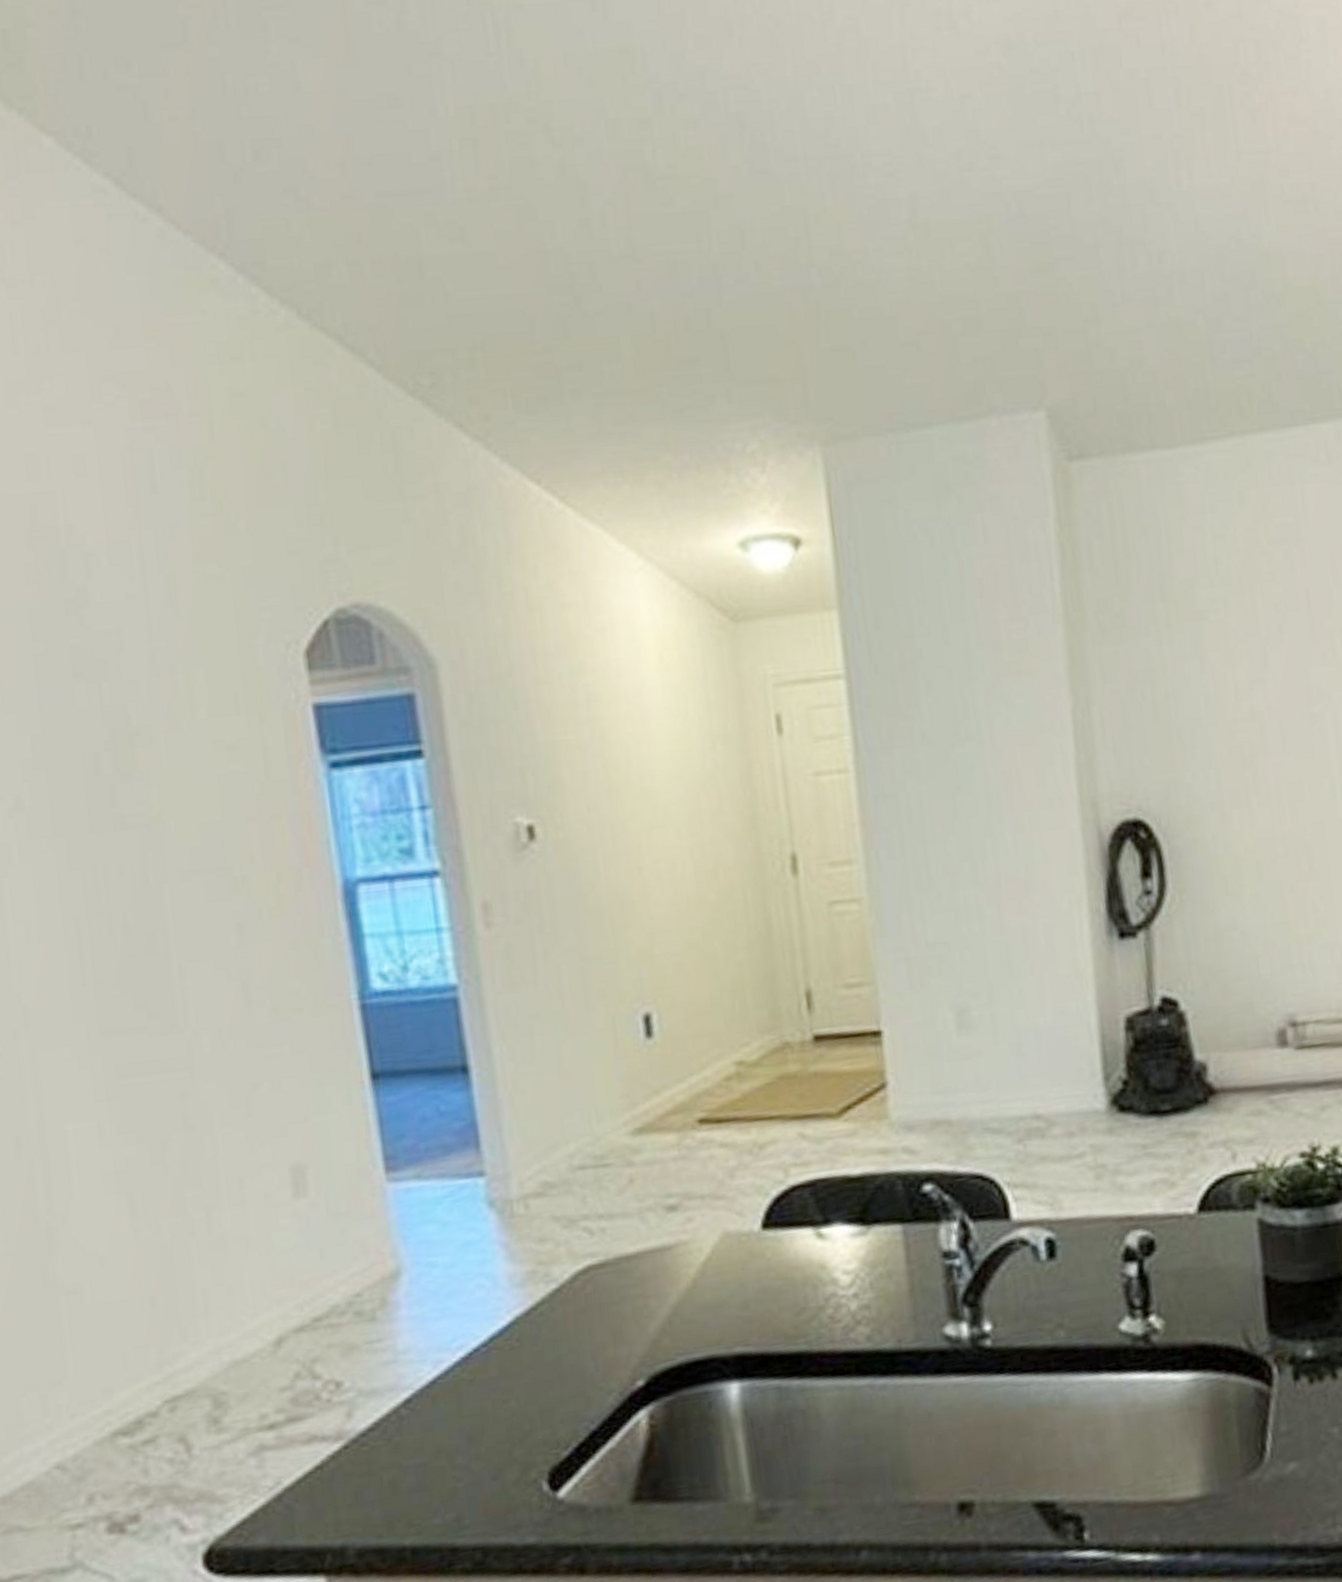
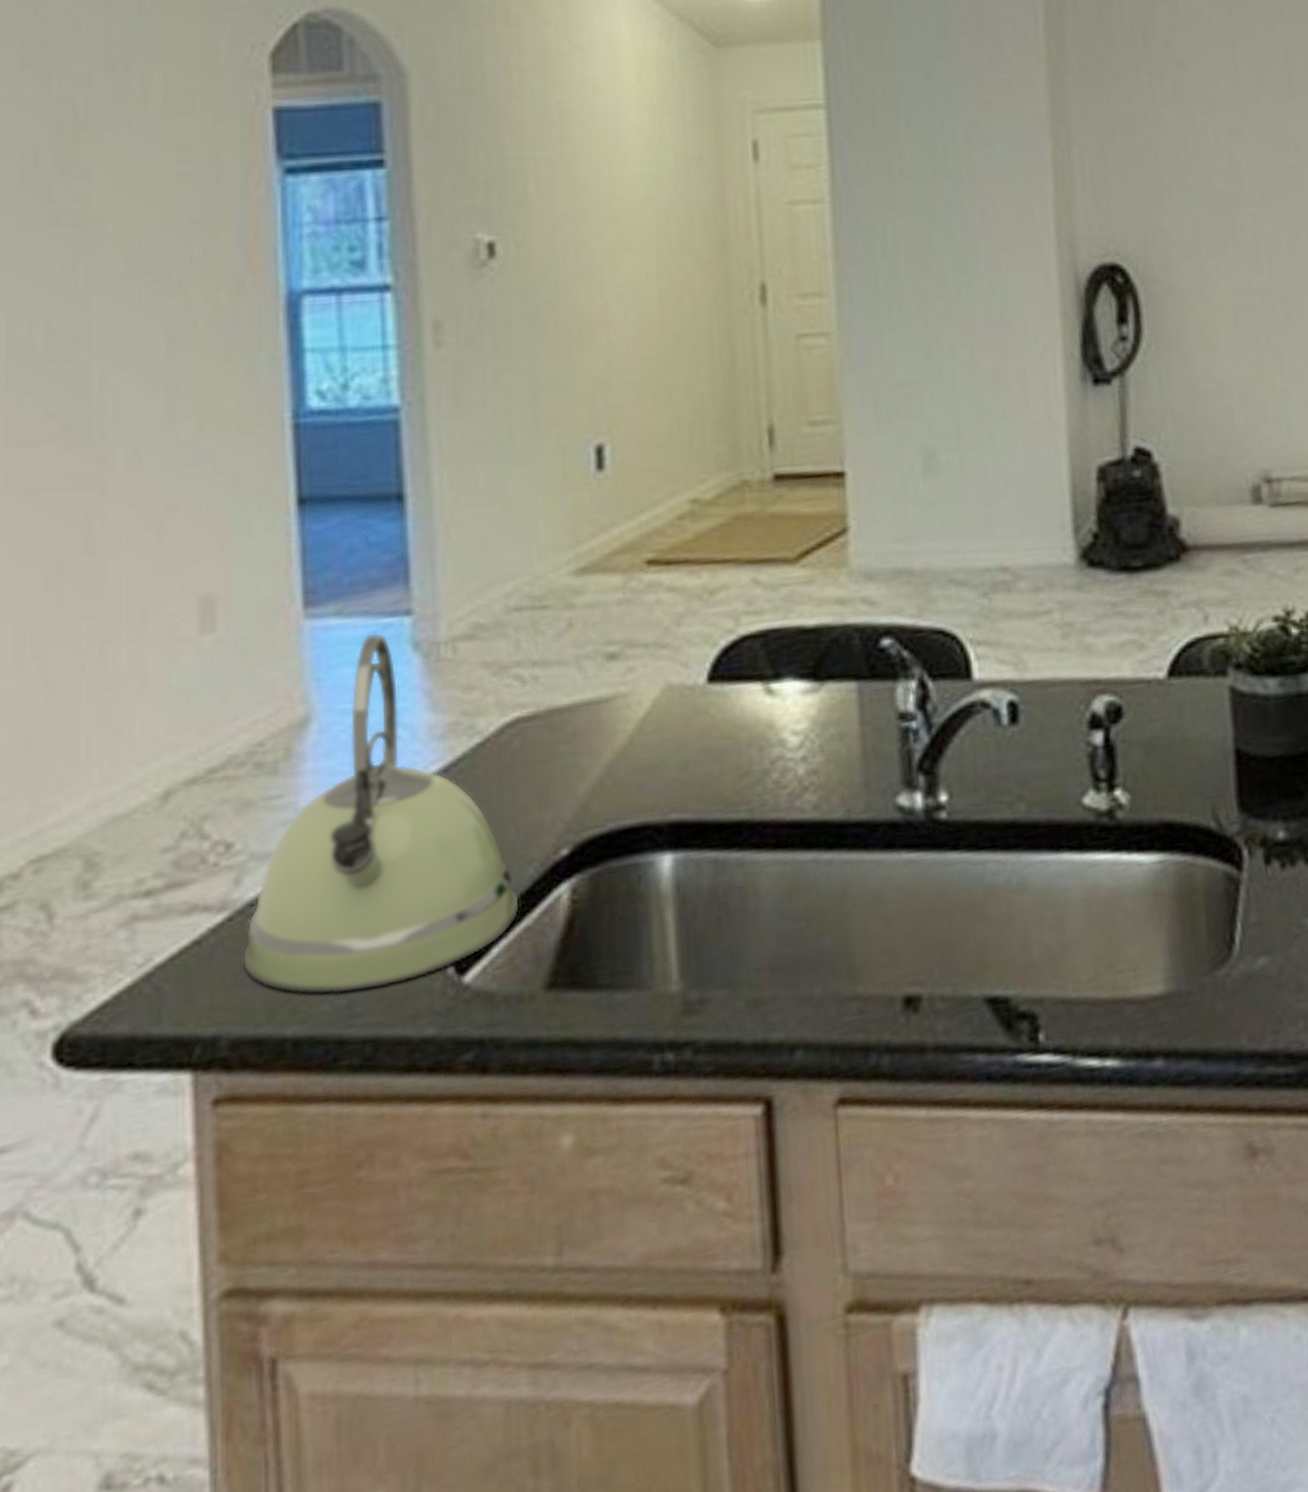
kettle: none [360,1193,603,1510] -> present [243,632,520,995]

